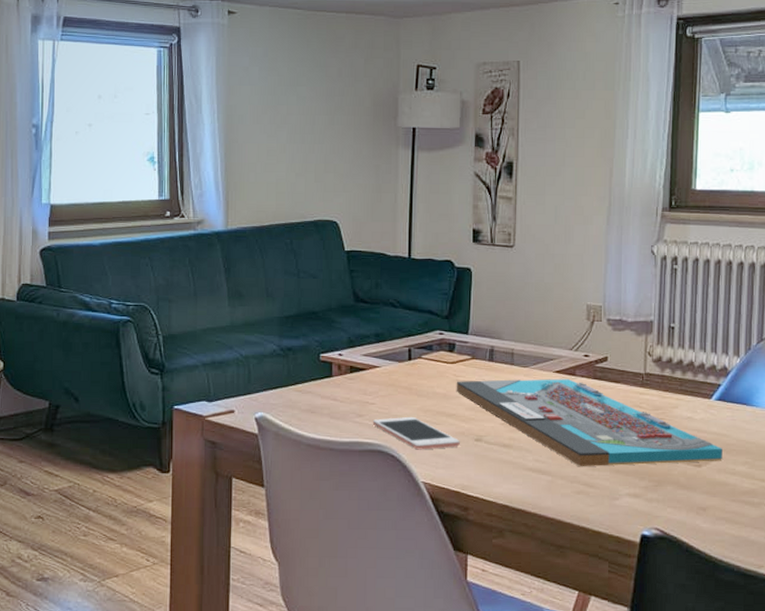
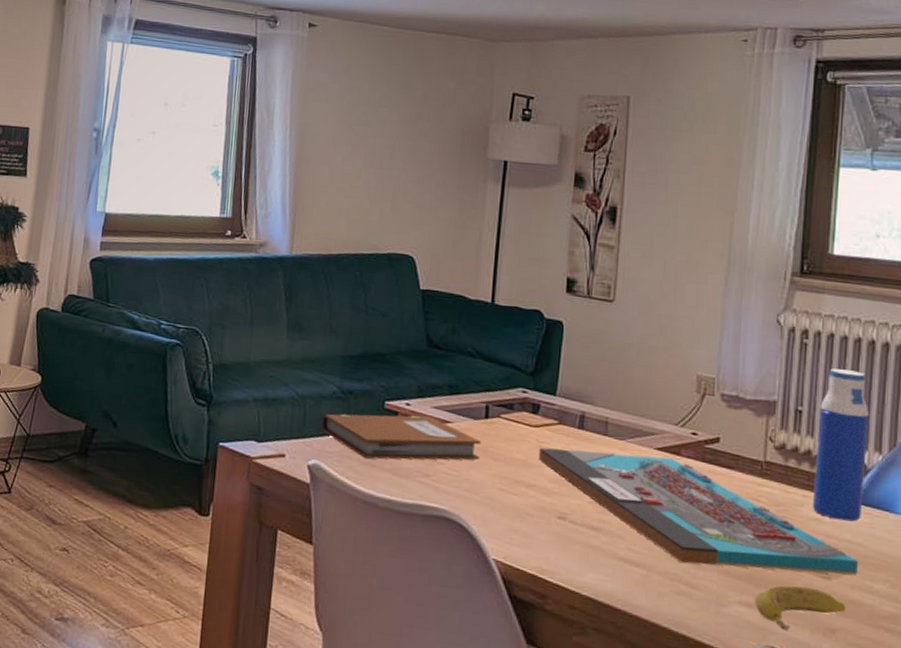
notebook: none [264,363,407,407] -> present [321,413,482,461]
cell phone: present [372,416,460,450] -> none [439,481,540,524]
banana: none [641,475,714,514] -> present [755,585,845,631]
water bottle: none [685,288,729,417] -> present [813,368,870,522]

